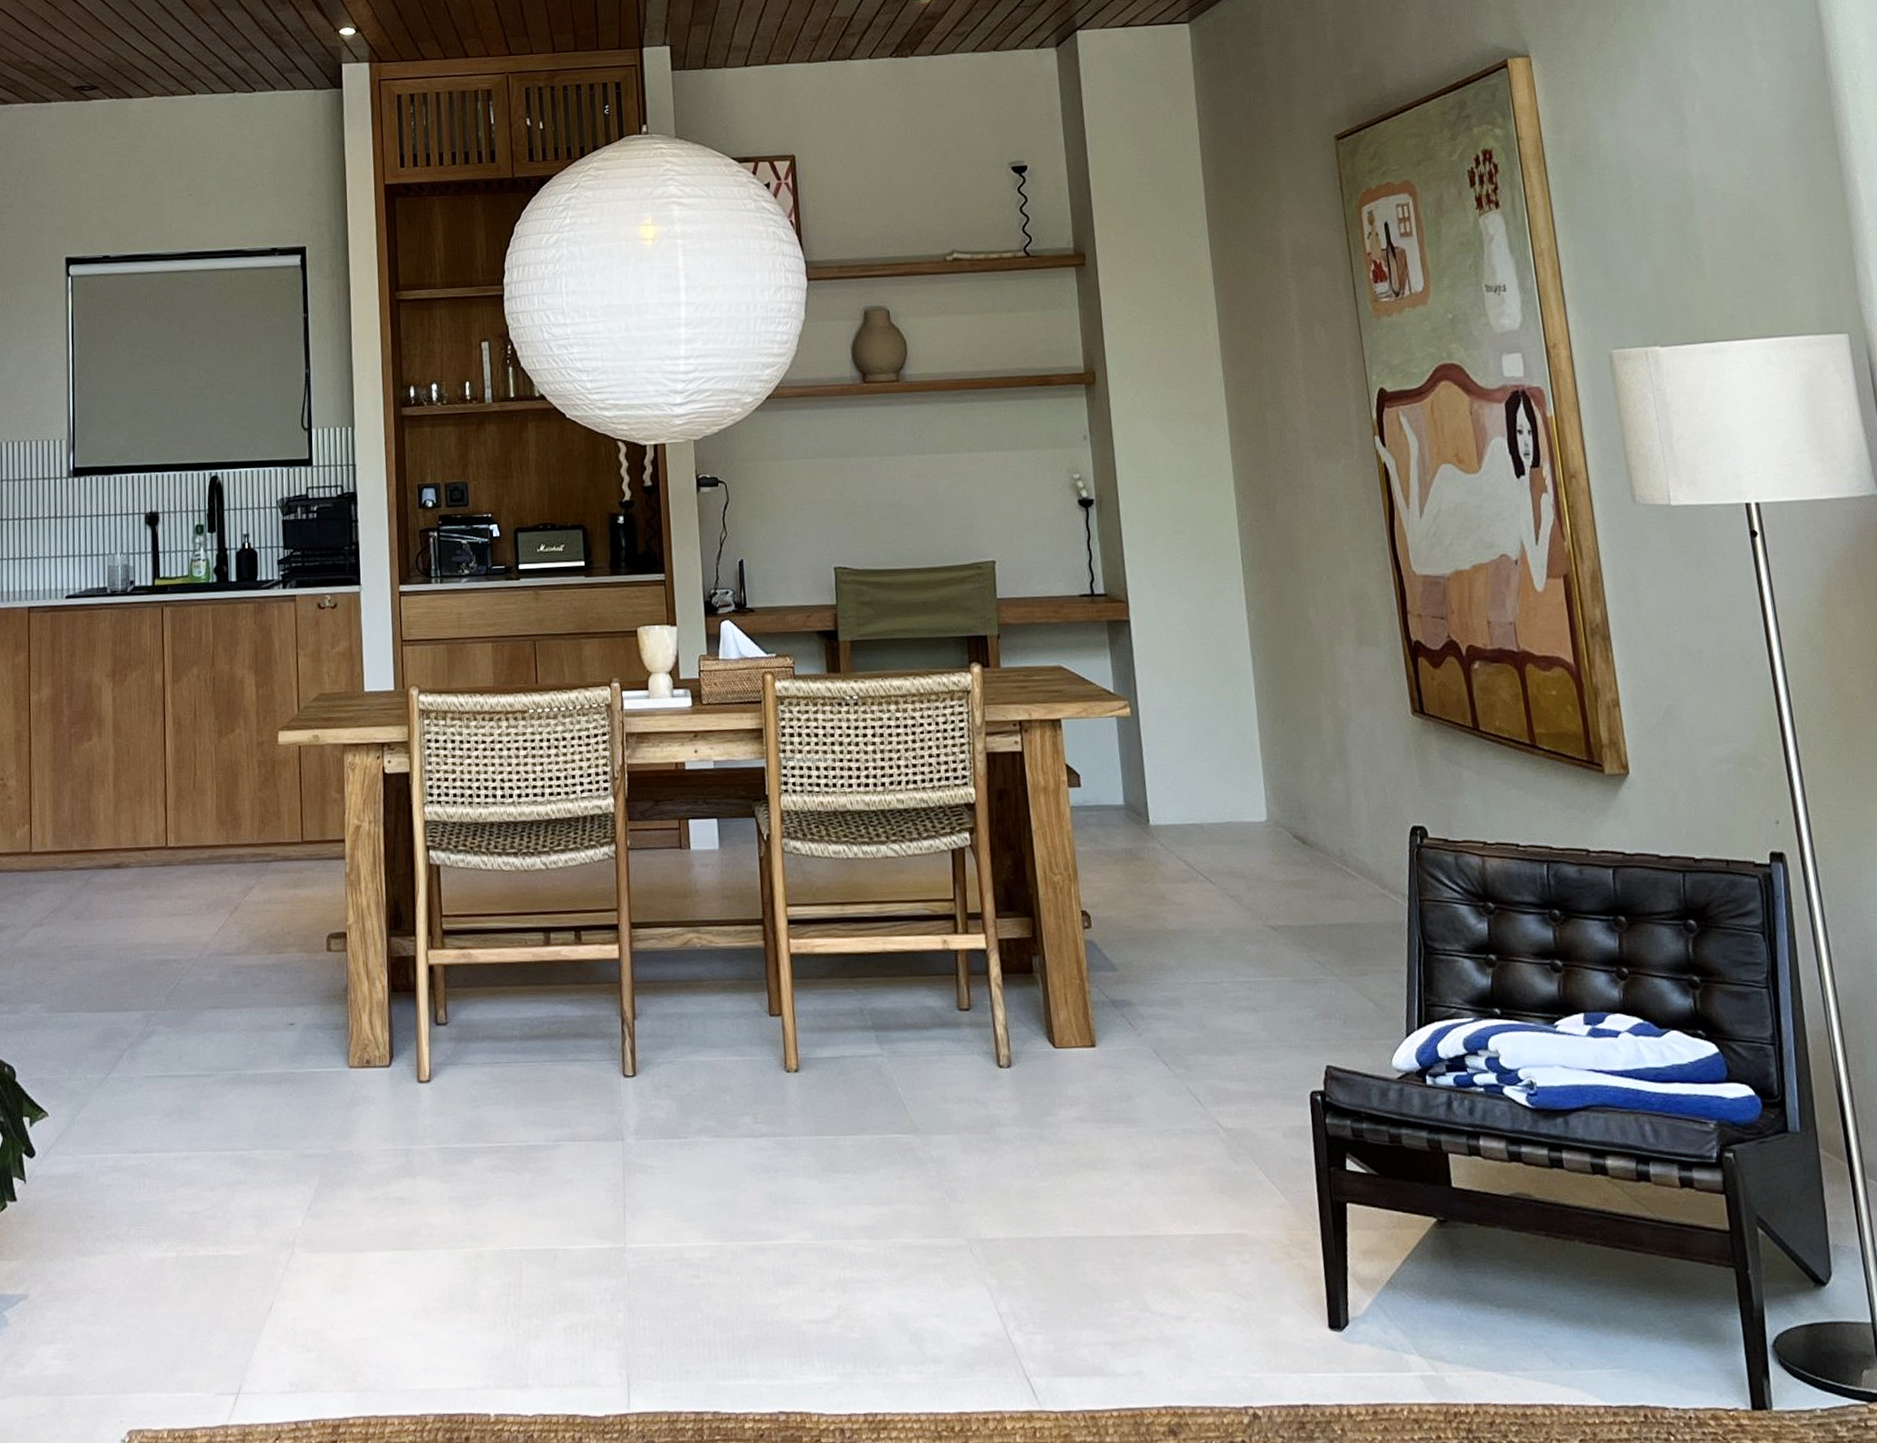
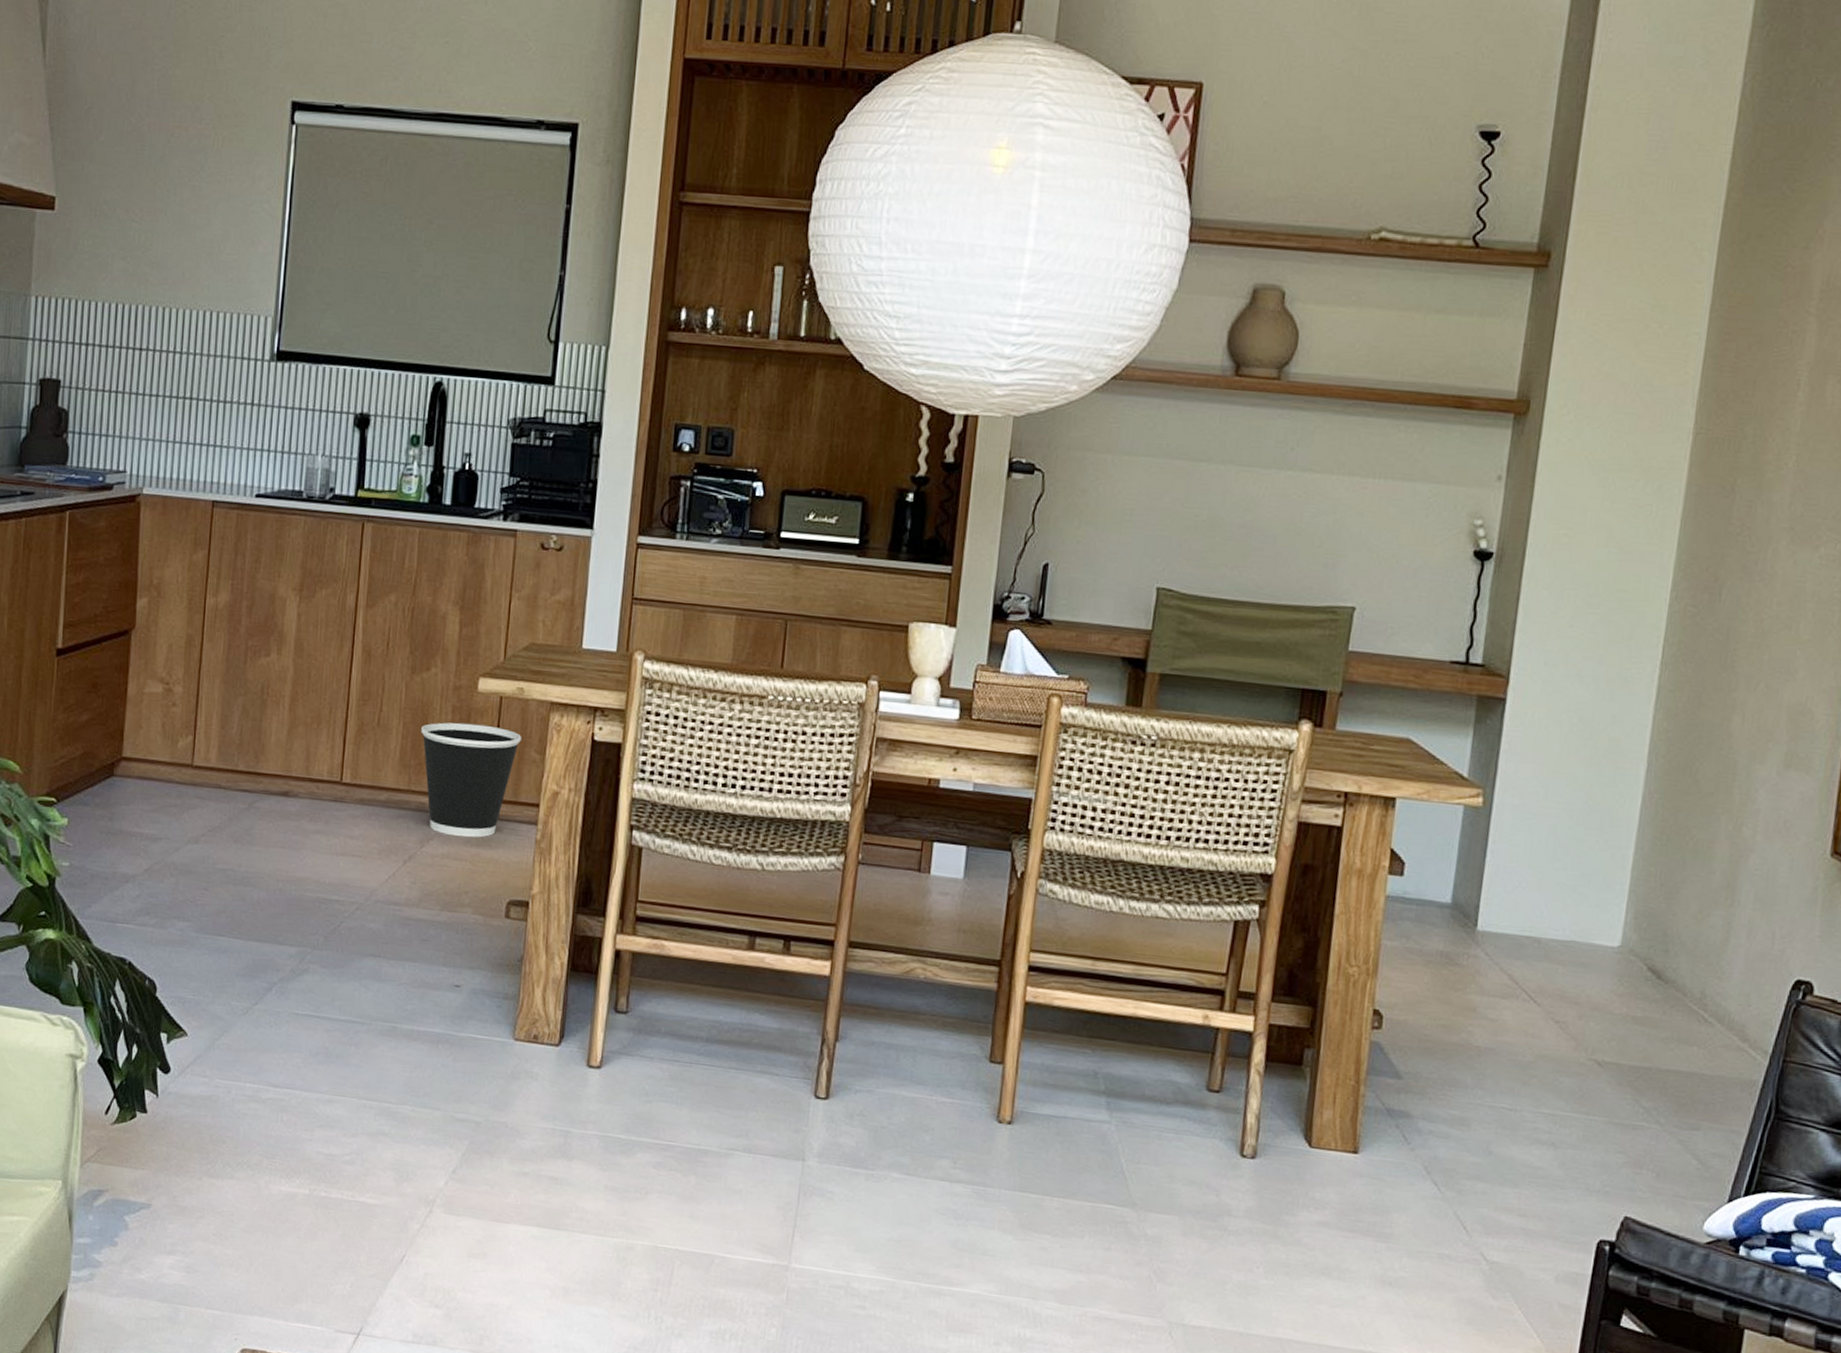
wastebasket: none [233,774,322,881] -> present [421,722,522,838]

